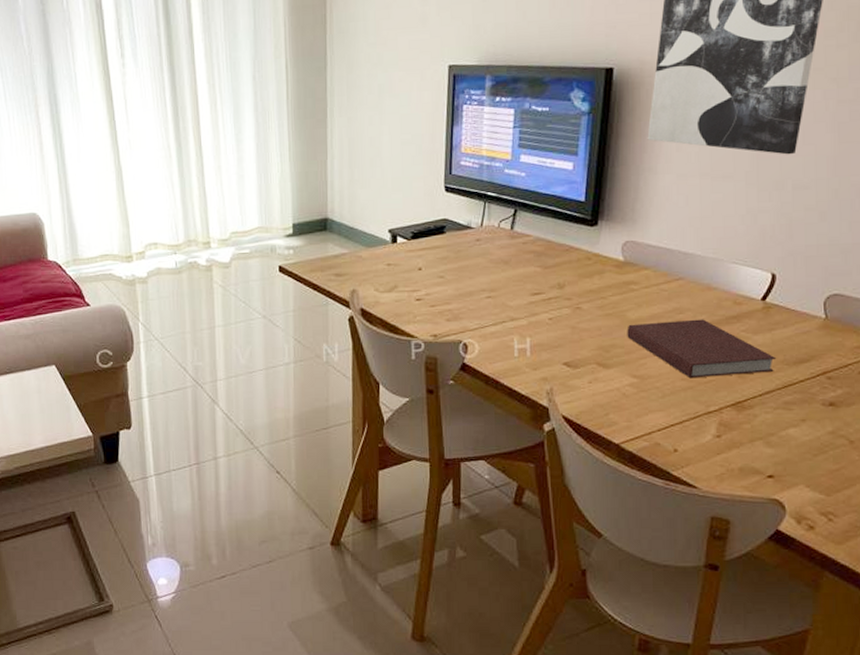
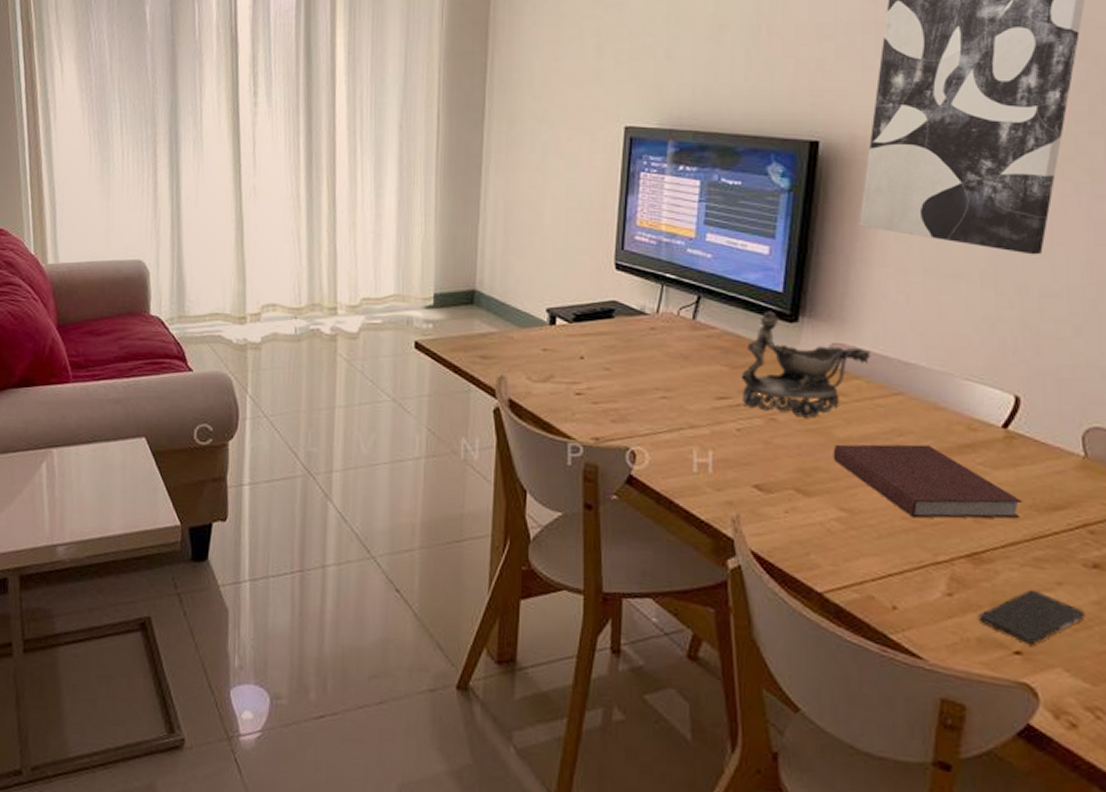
decorative bowl: none [552,218,657,305] -> present [741,311,871,418]
smartphone: none [740,427,822,469] -> present [977,589,1085,644]

